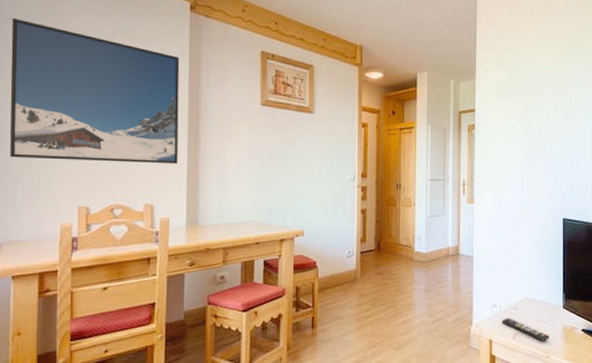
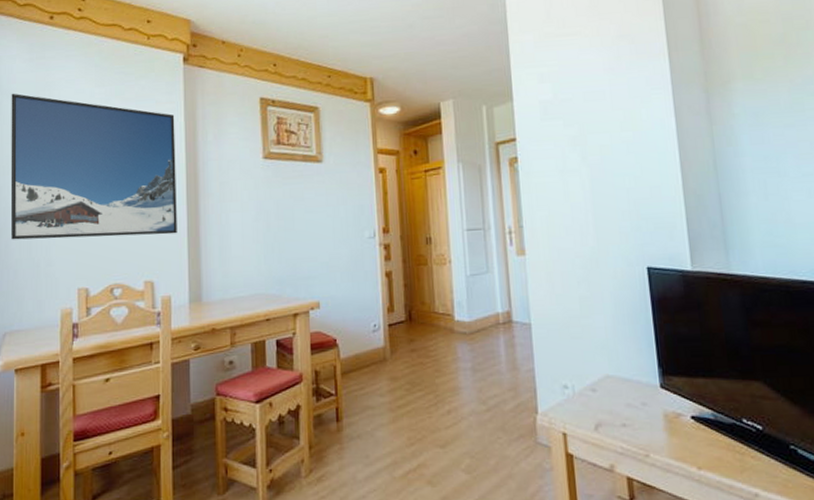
remote control: present [501,318,550,341] -> none [576,402,647,434]

